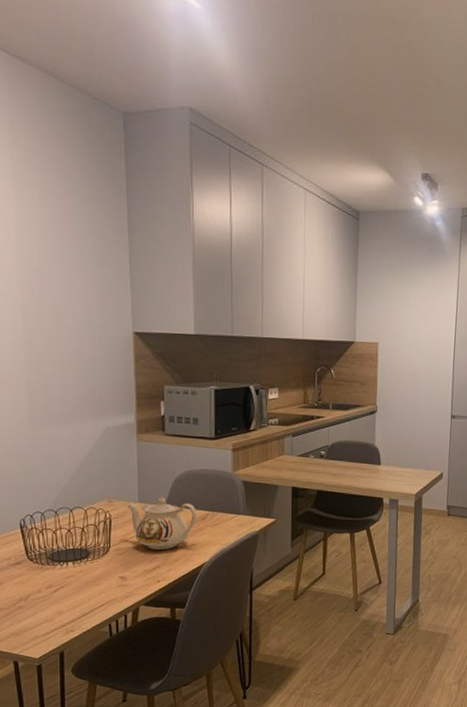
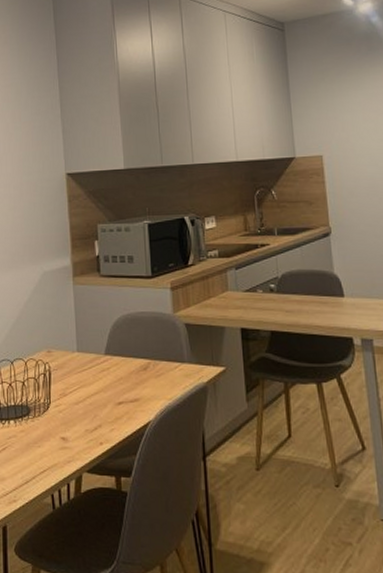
teapot: present [127,496,197,549] -> none [66,344,138,405]

